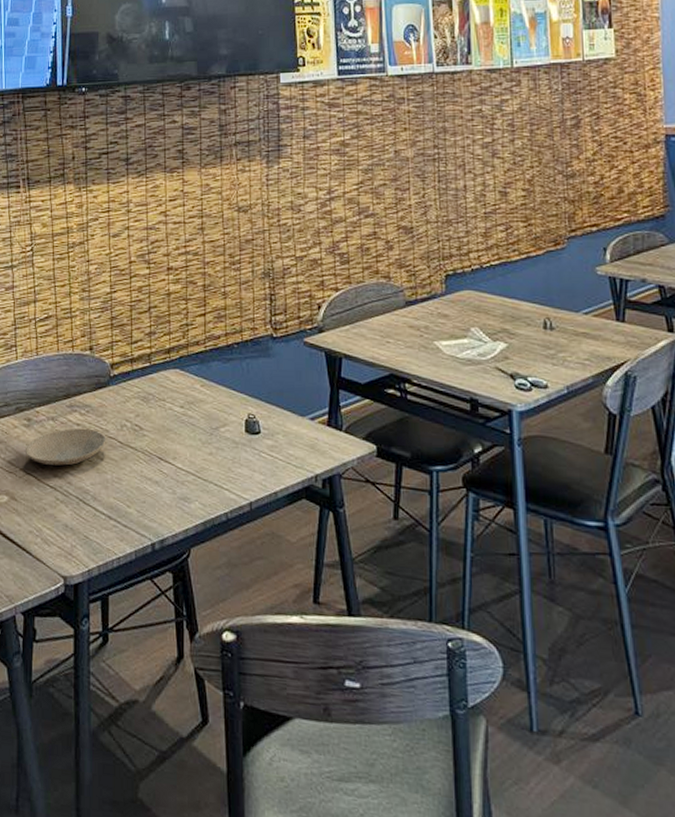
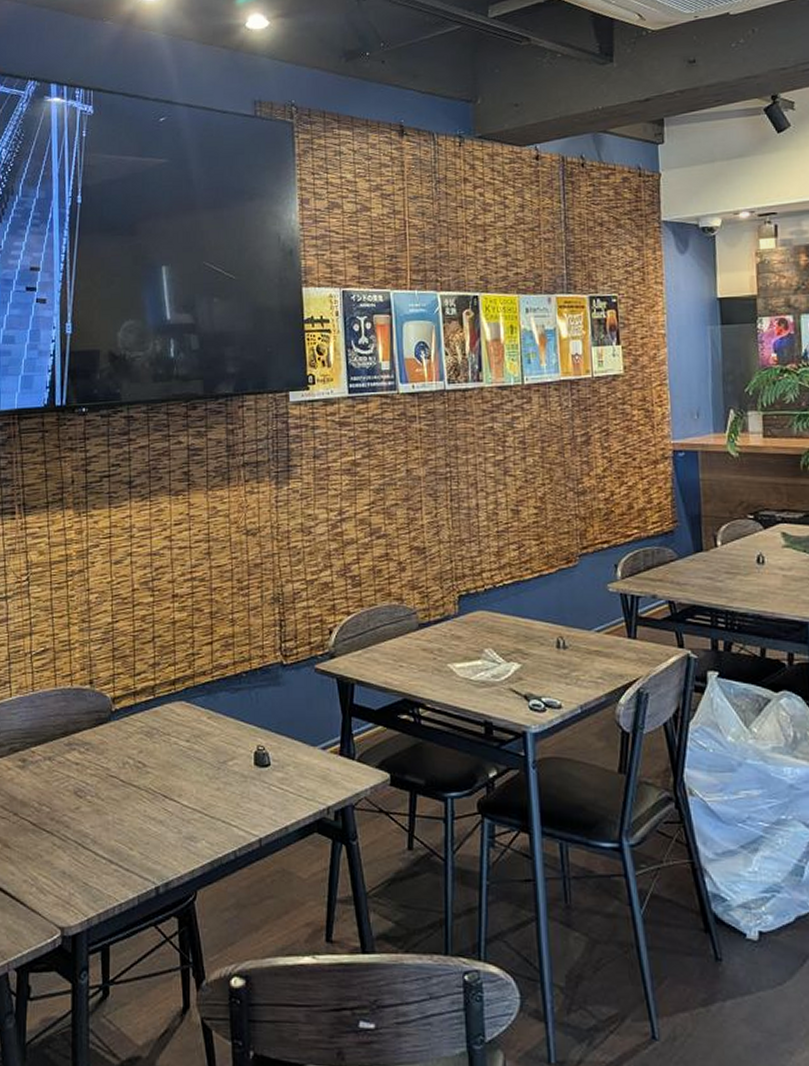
plate: present [24,428,106,466] -> none [19,767,107,808]

